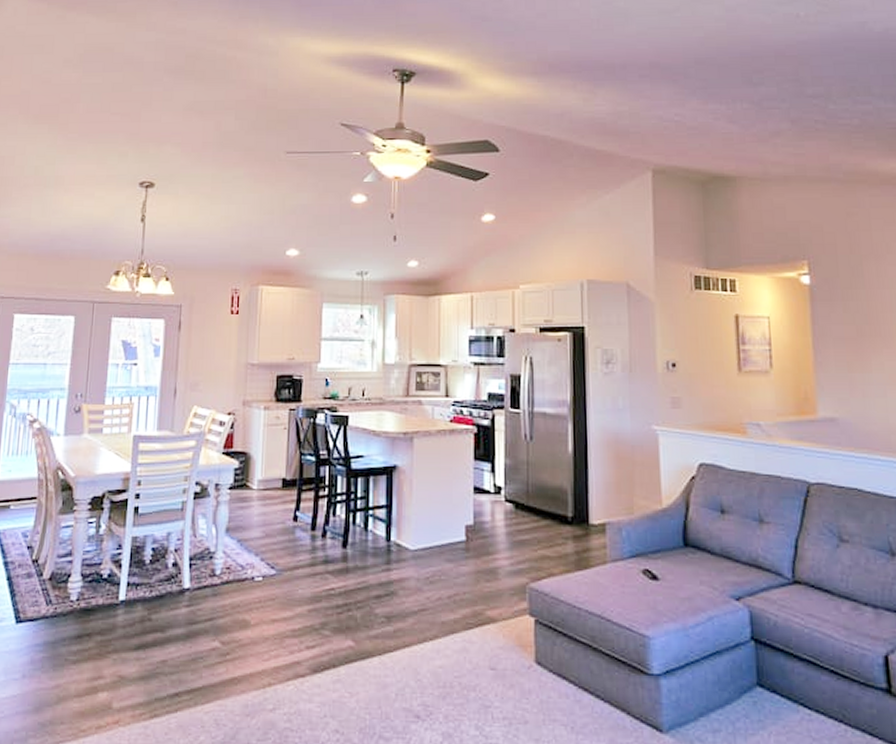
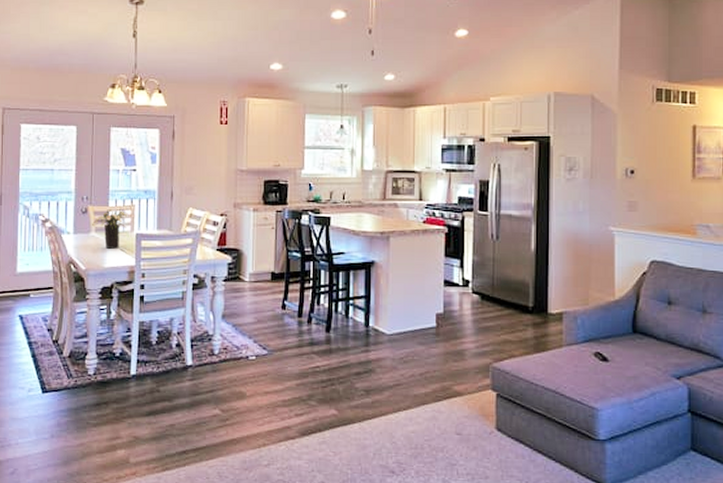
flower arrangement: none [85,406,126,453] -> present [92,208,128,249]

